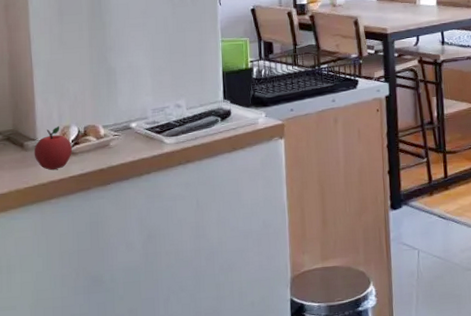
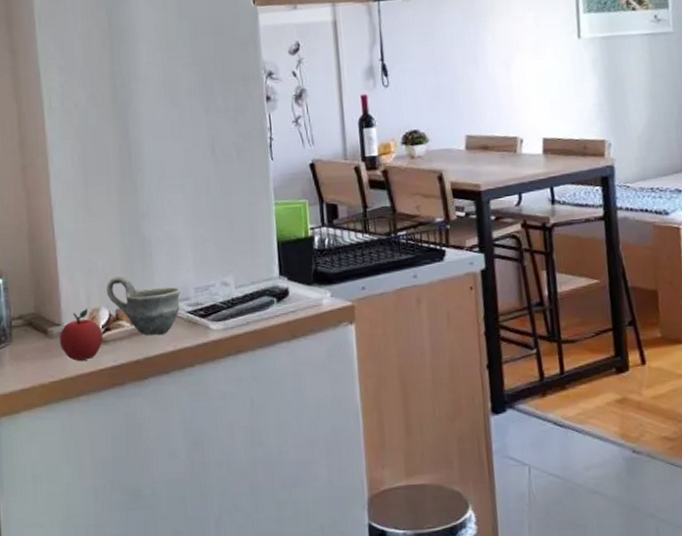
cup: none [76,99,140,149] -> present [106,276,180,336]

